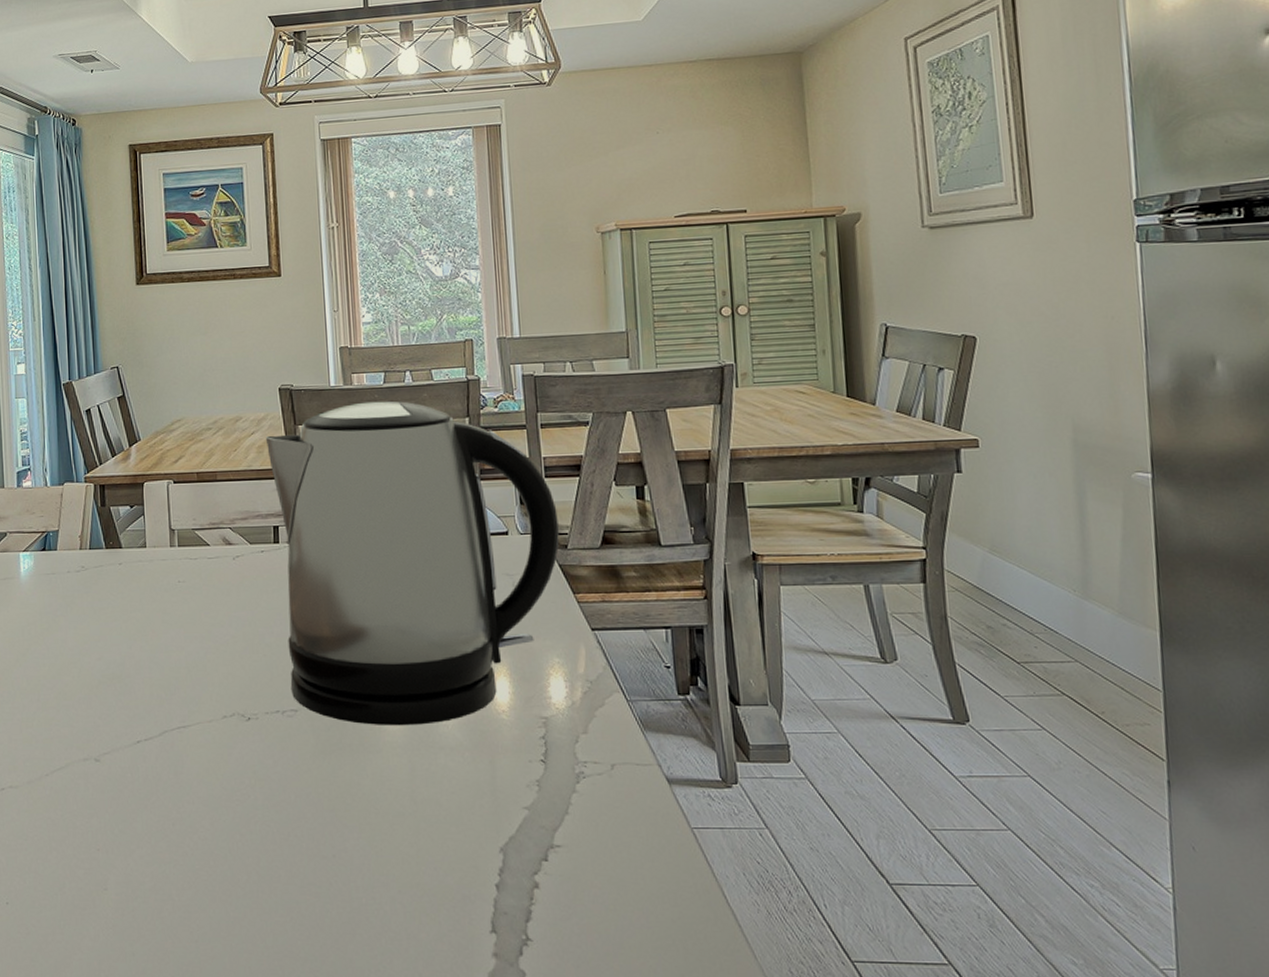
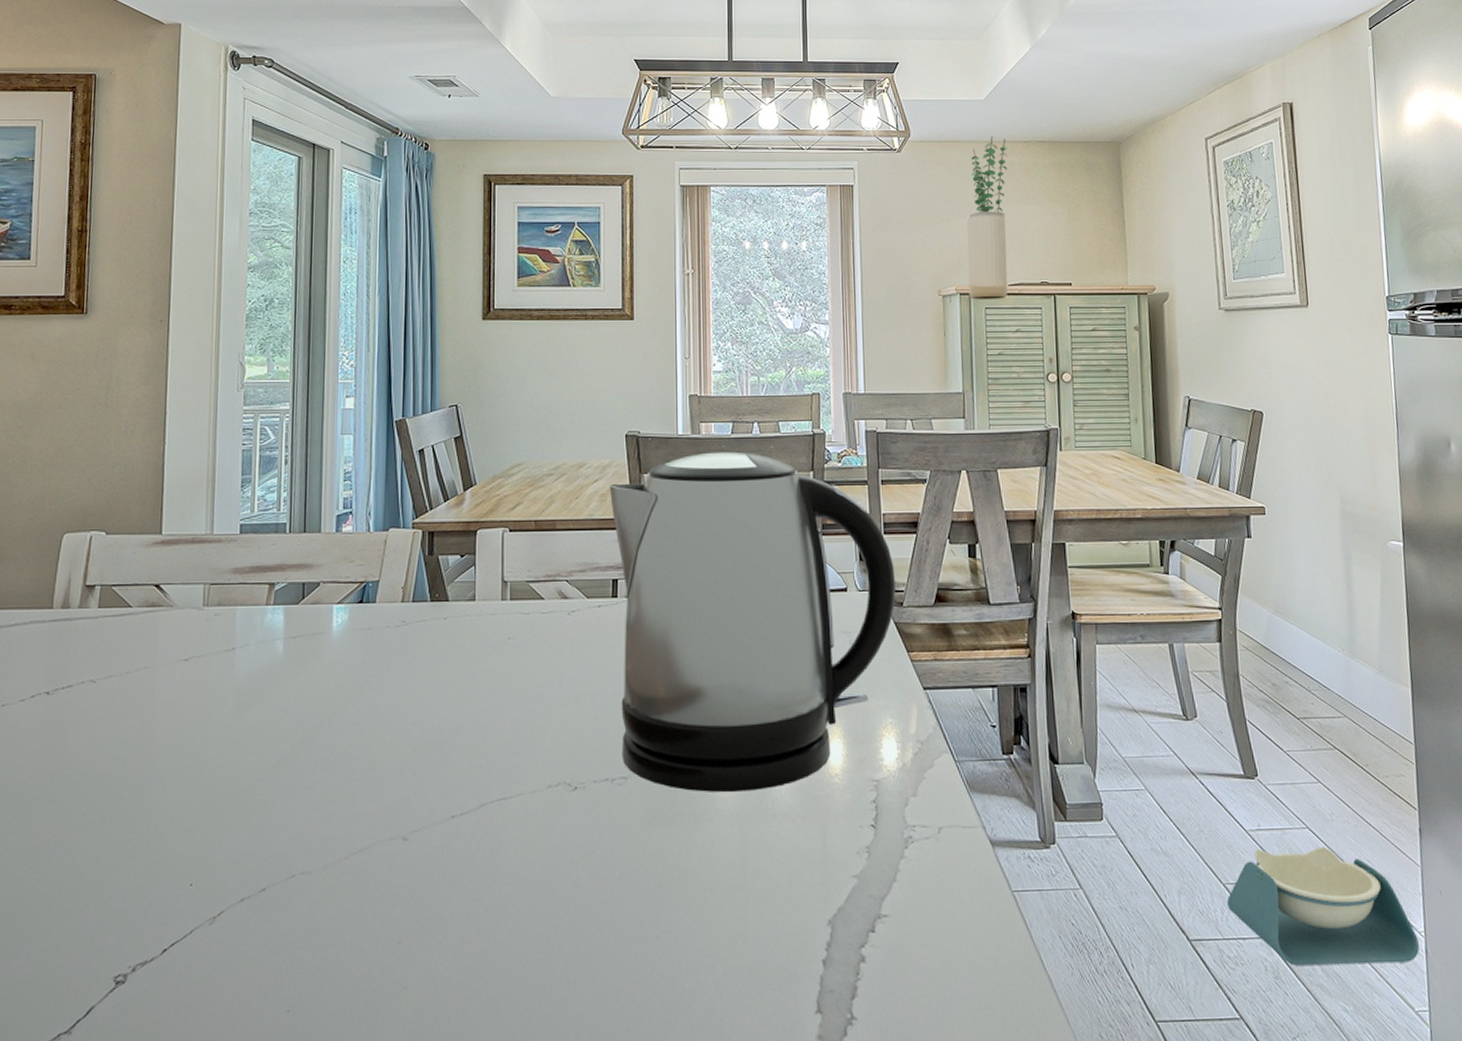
vase: none [626,59,674,235] -> present [966,136,1008,301]
pet bowl: none [933,795,1166,919] -> present [1227,846,1419,965]

